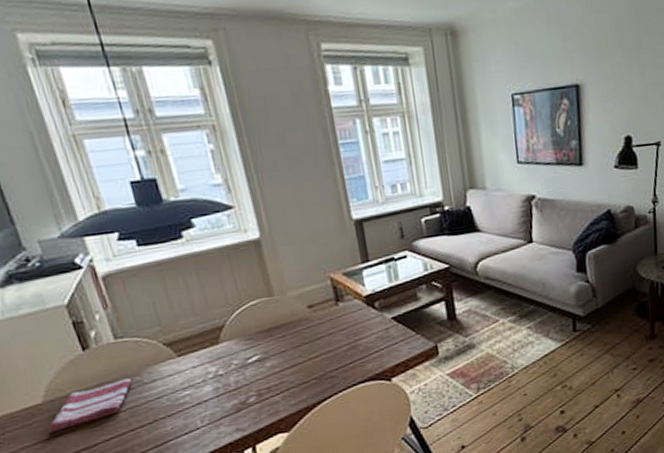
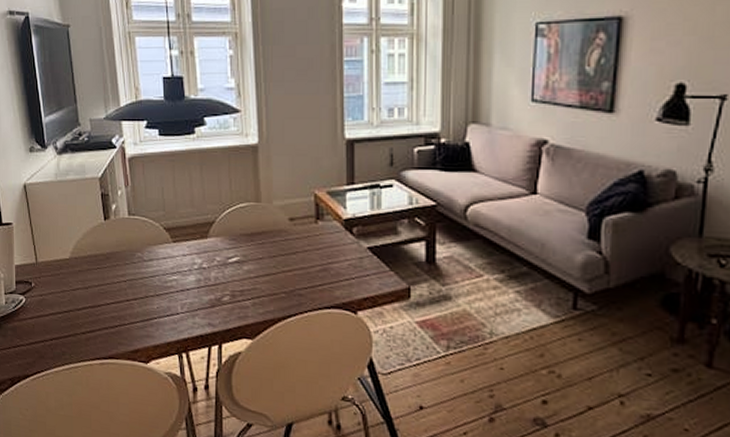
dish towel: present [49,378,132,434] -> none [69,252,135,287]

